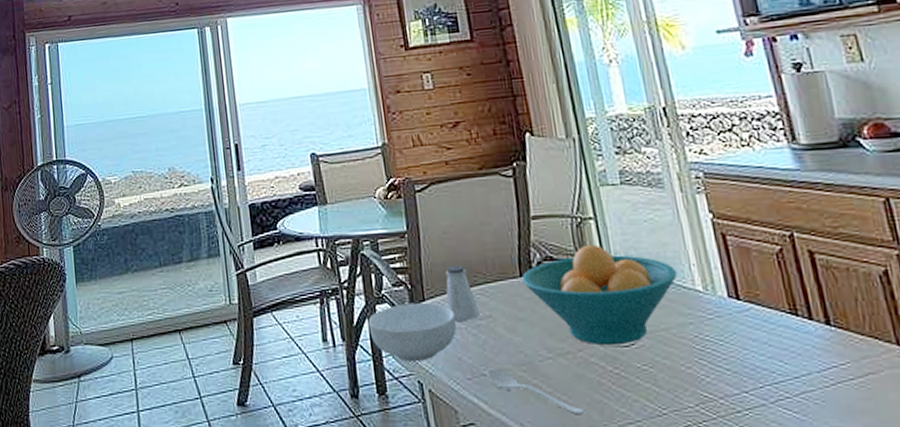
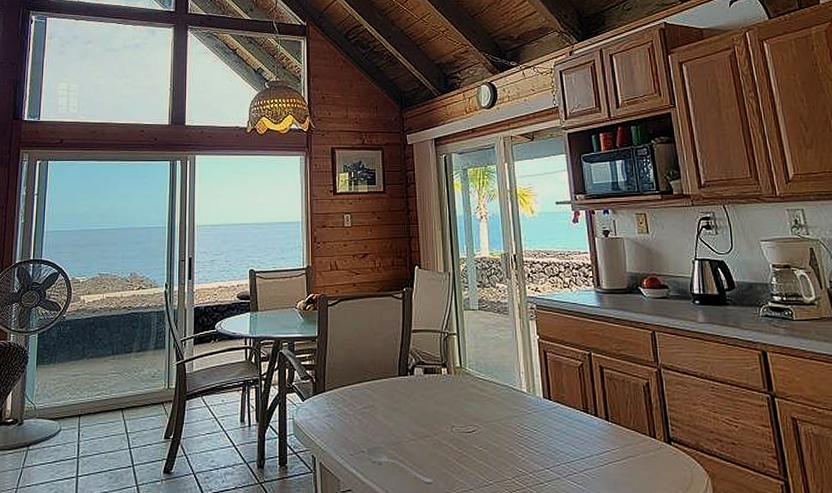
cereal bowl: present [368,302,457,362] -> none [279,393,347,441]
saltshaker: present [445,265,481,321] -> none [341,365,366,408]
fruit bowl: present [521,244,678,346] -> none [400,354,511,432]

